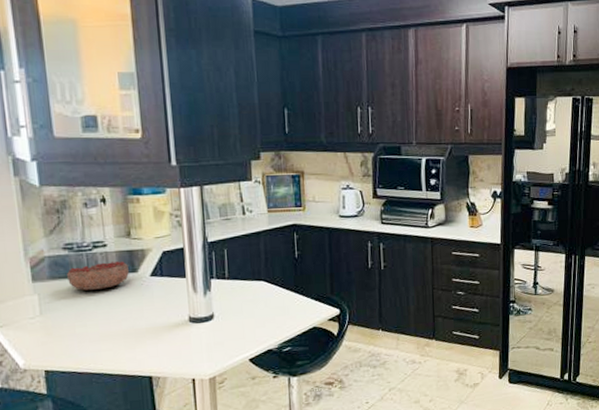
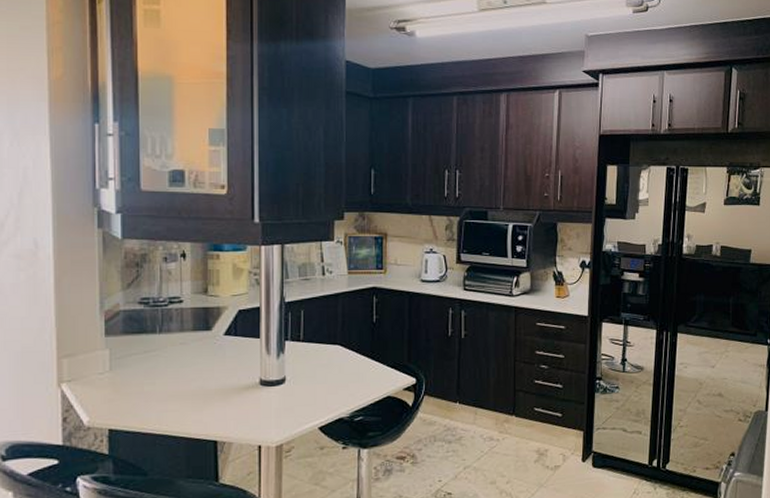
decorative bowl: present [67,261,129,291] -> none [141,318,203,347]

